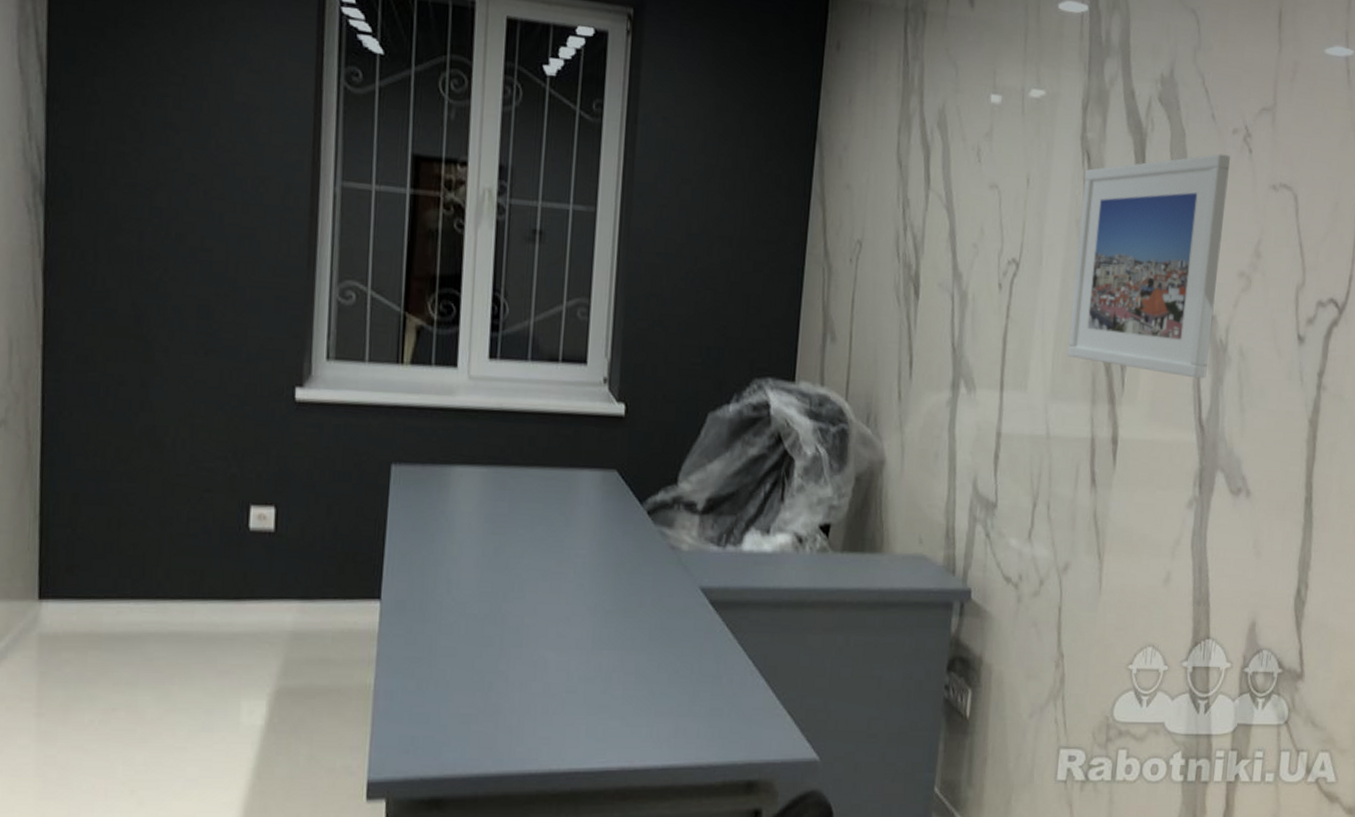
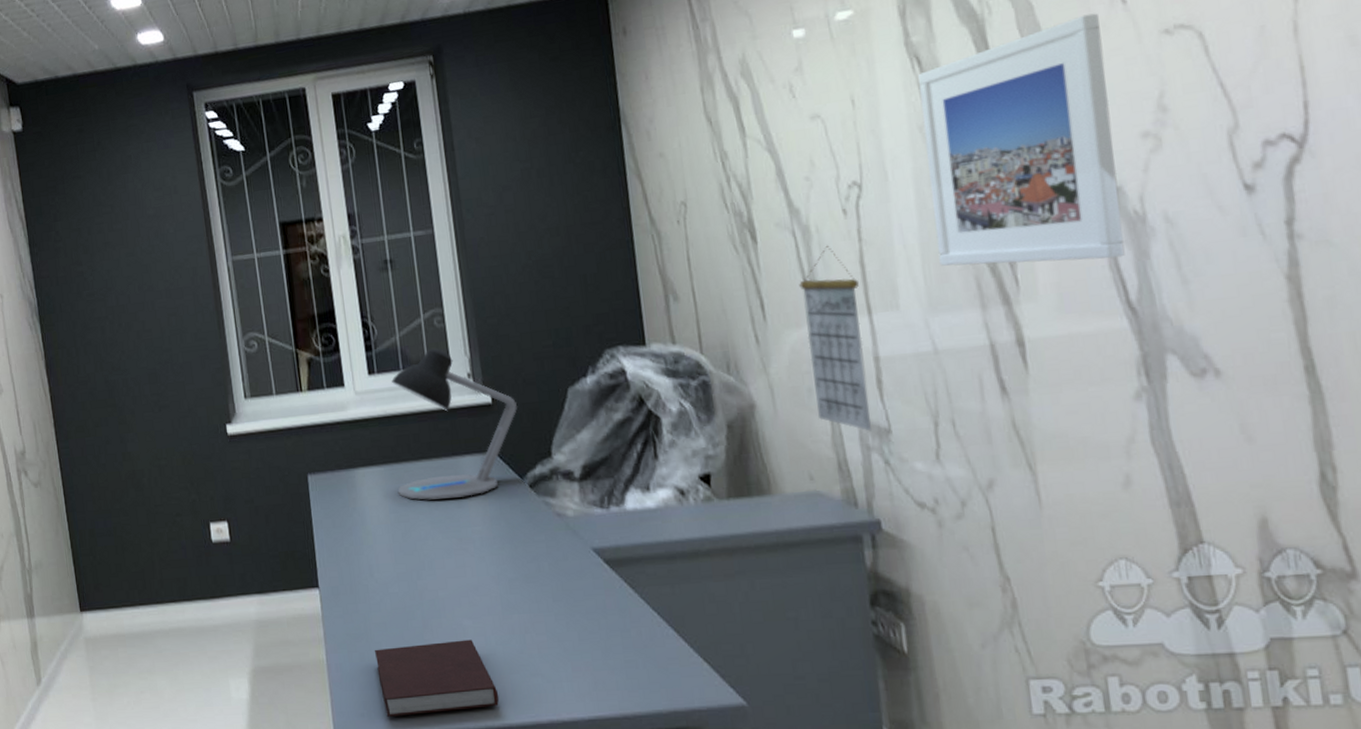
notebook: none [435,673,571,755] -> present [374,639,499,717]
desk lamp: none [498,341,651,516] -> present [391,348,517,500]
calendar: none [938,315,998,503] -> present [799,245,871,431]

